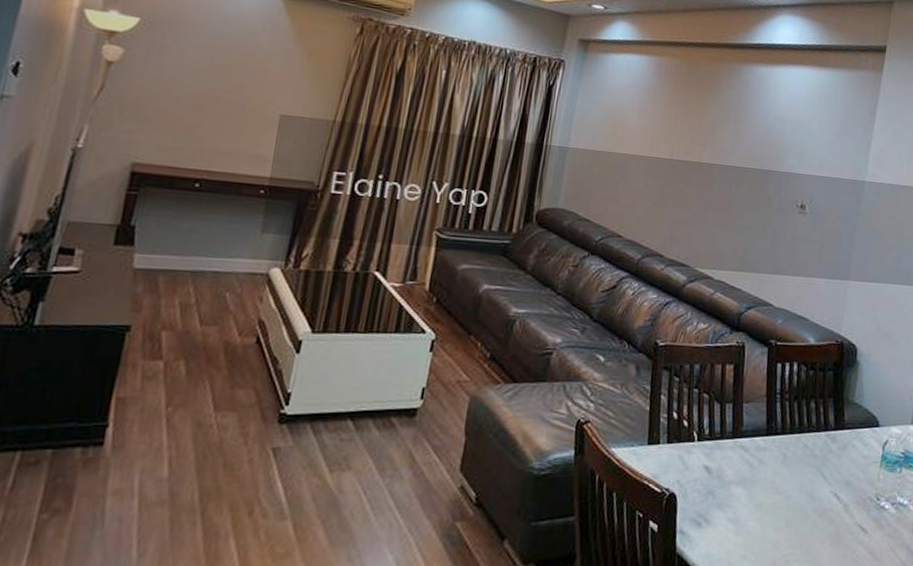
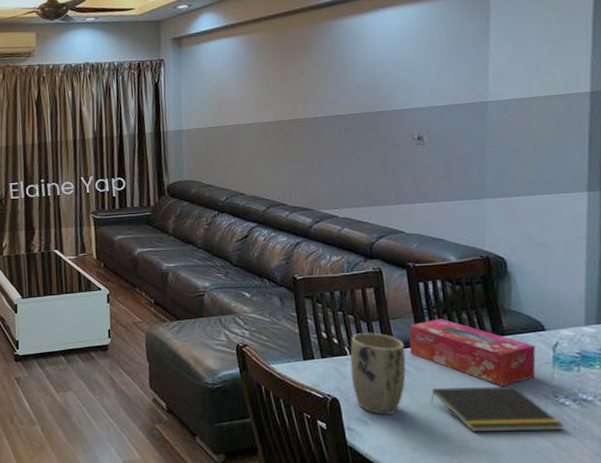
plant pot: none [694,415,753,515] -> present [349,332,407,415]
tissue box: none [756,405,868,486] -> present [409,318,536,387]
notepad: none [767,486,881,538] -> present [430,386,565,432]

